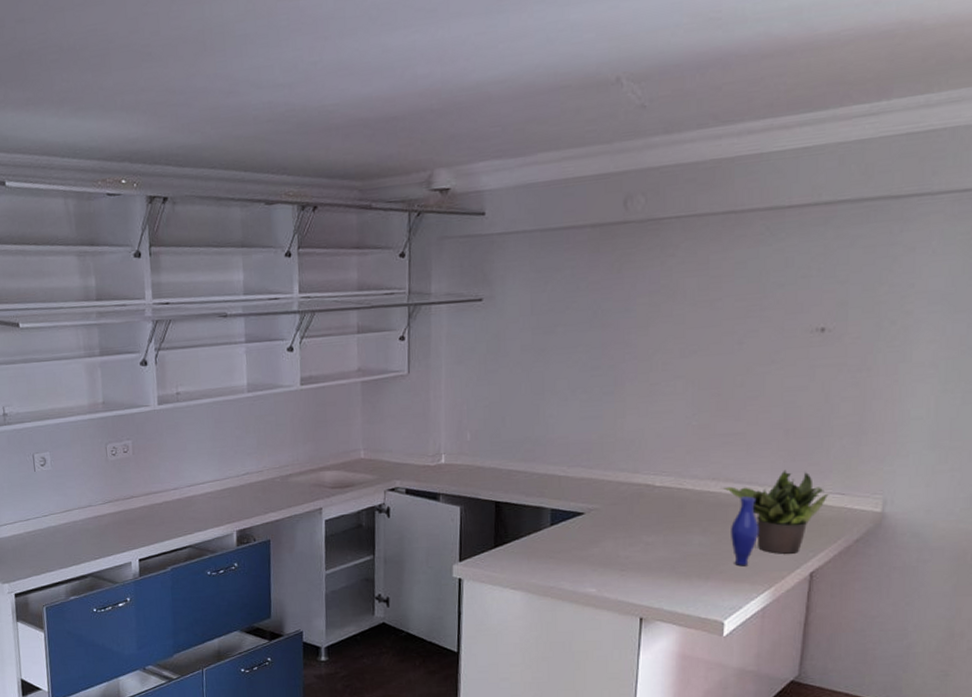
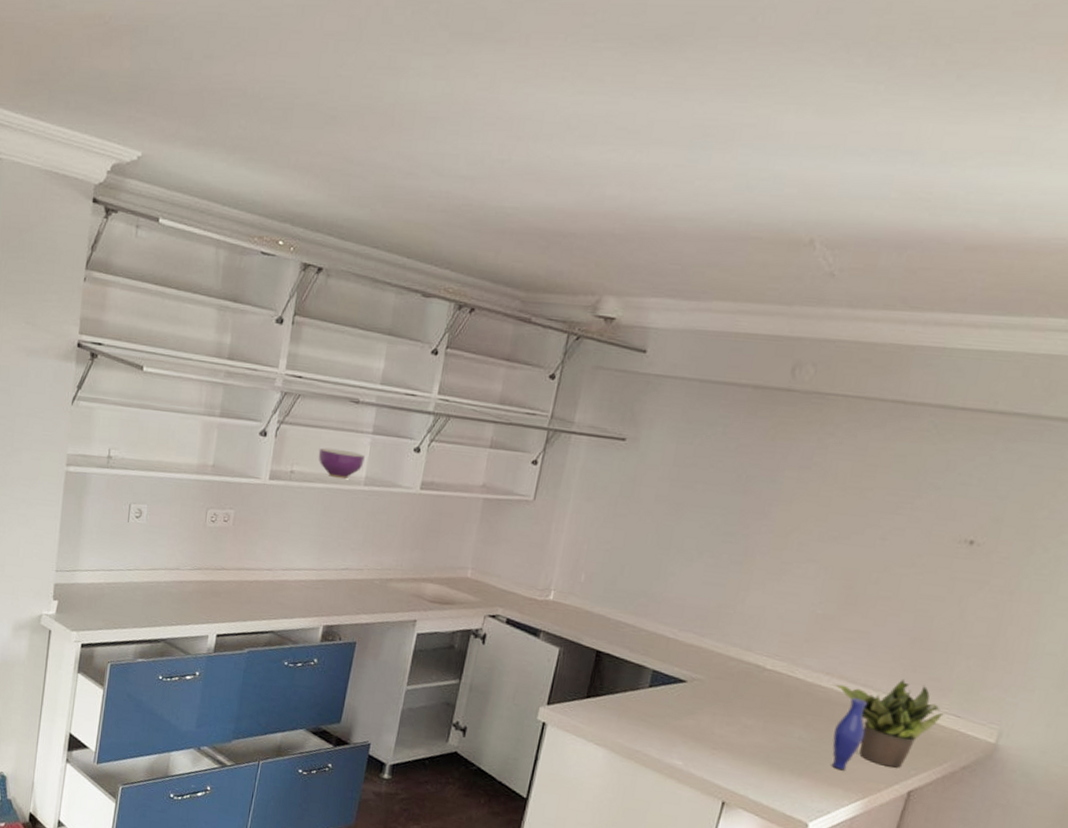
bowl: none [198,363,243,392] -> present [318,447,365,480]

